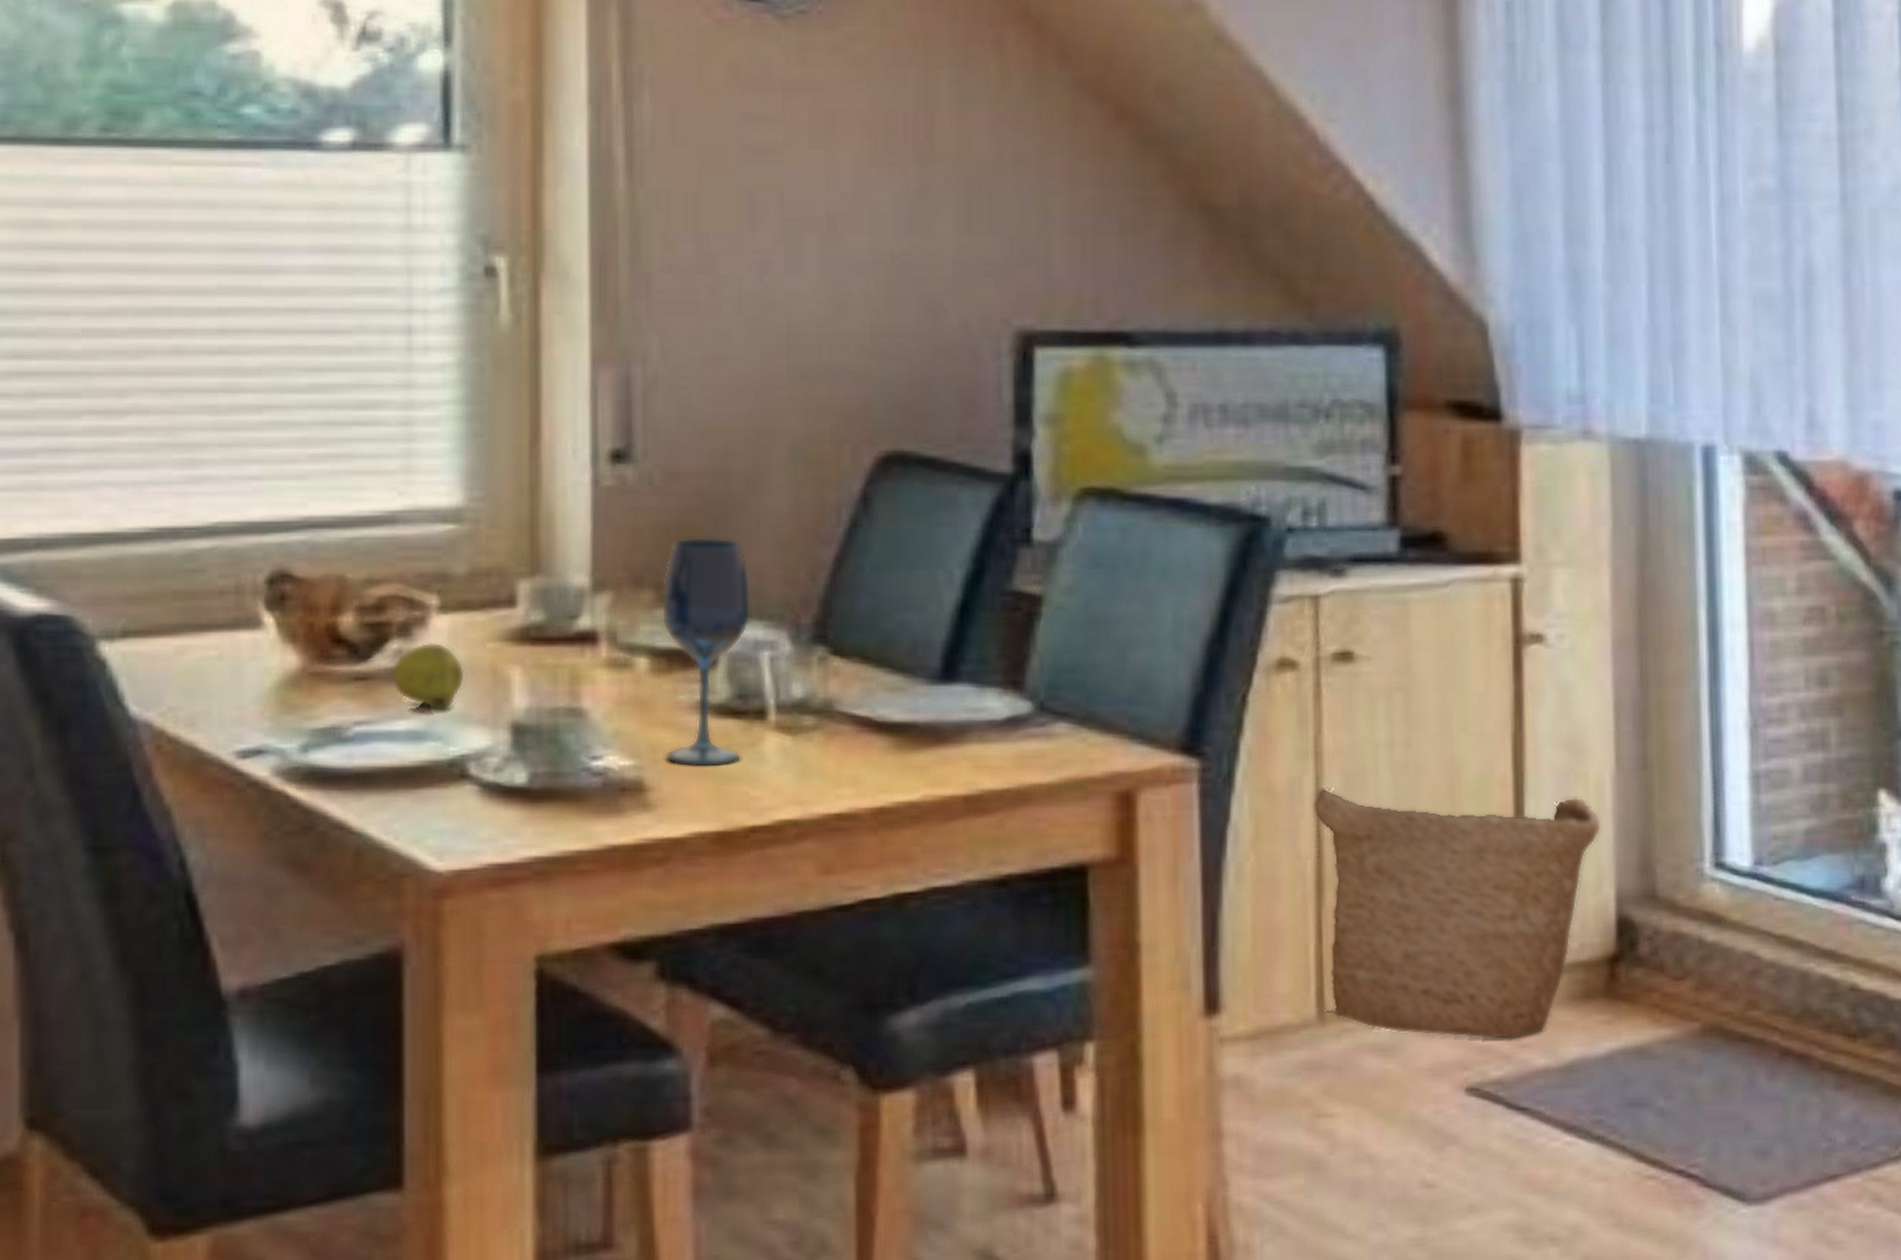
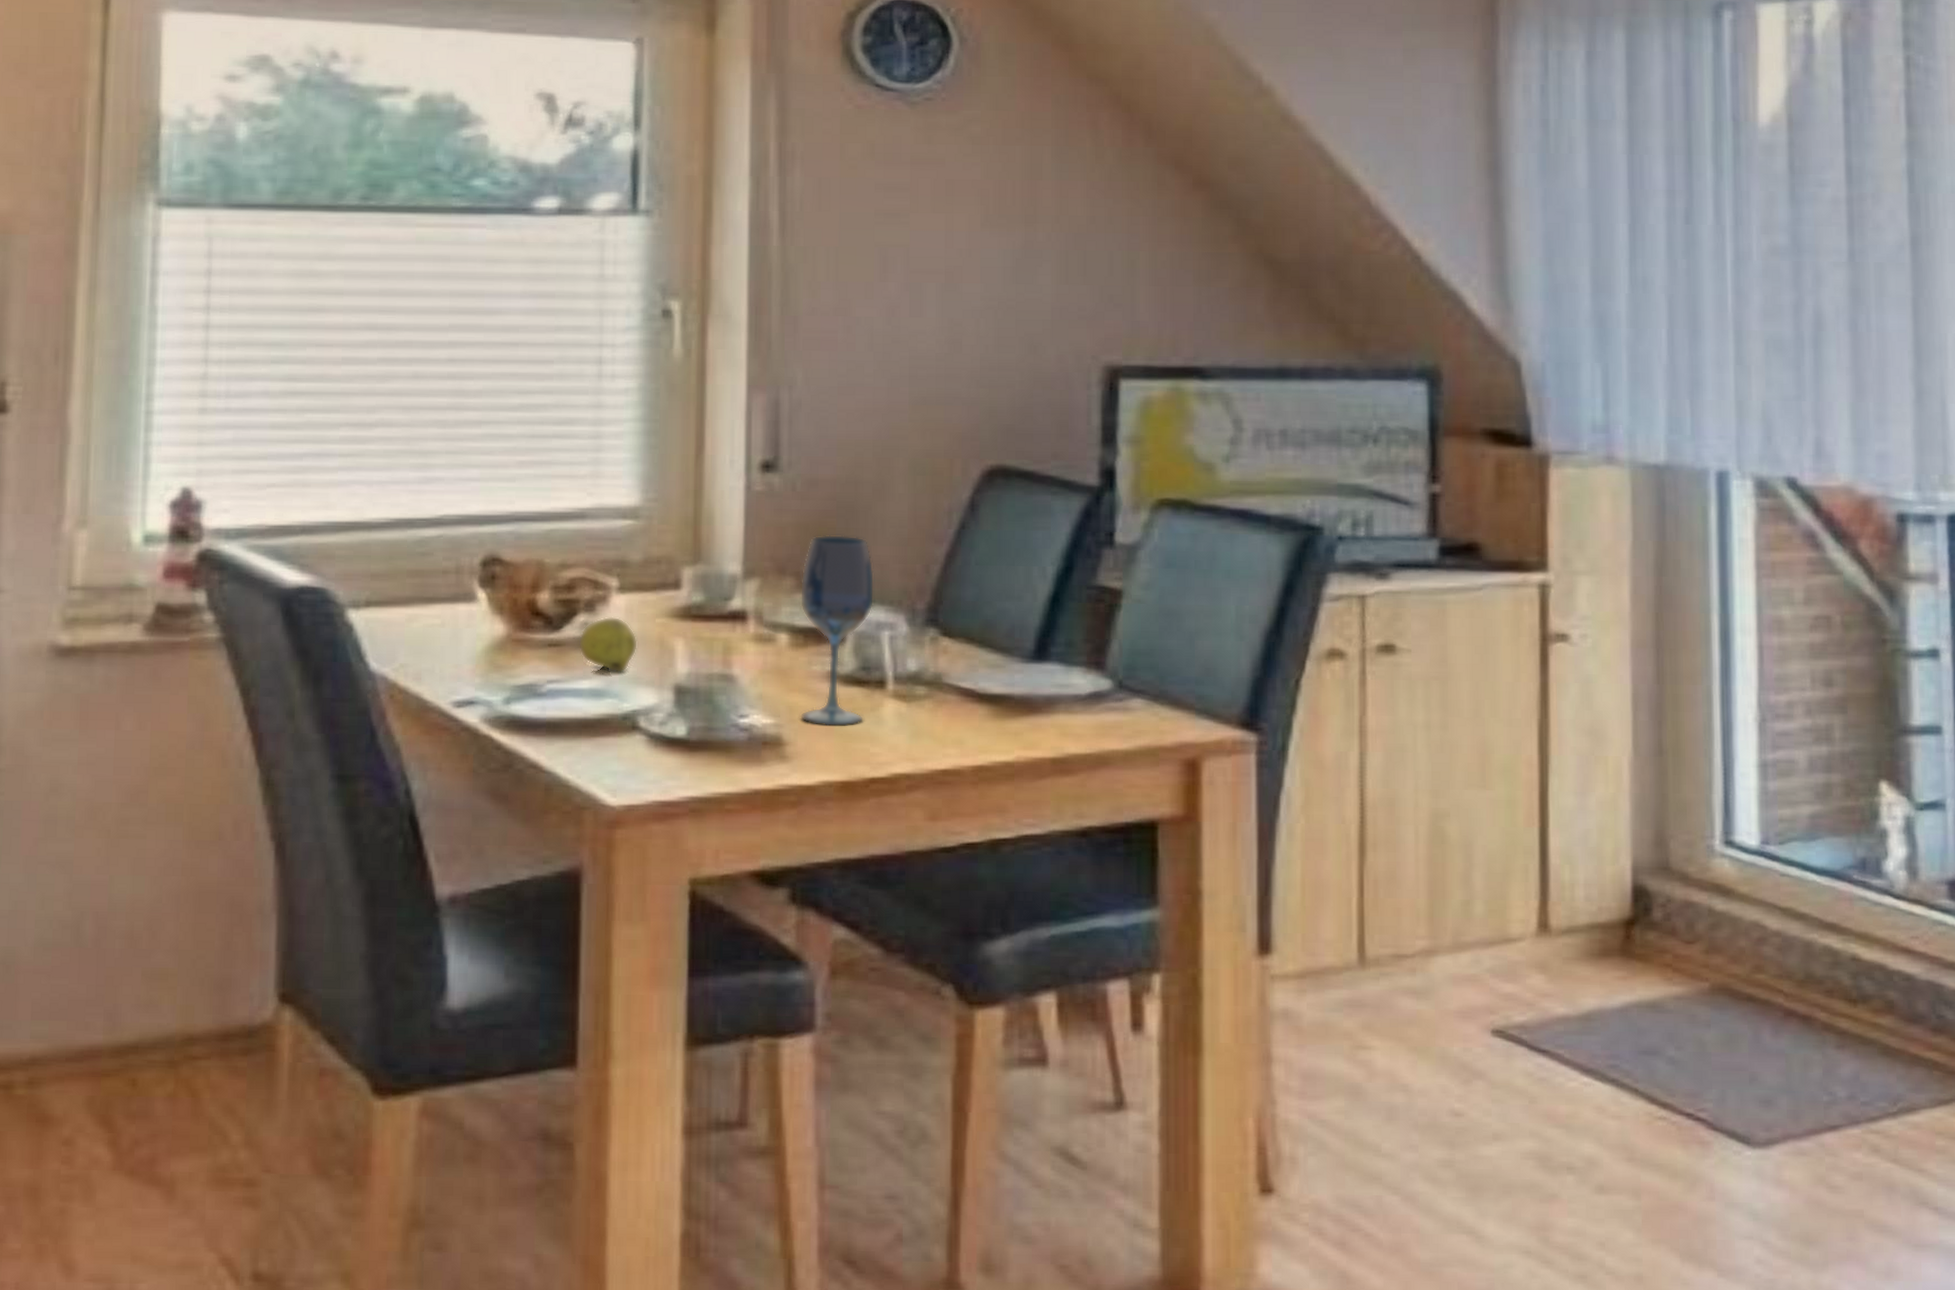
basket: present [1312,787,1602,1040] -> none [1356,761,1619,990]

